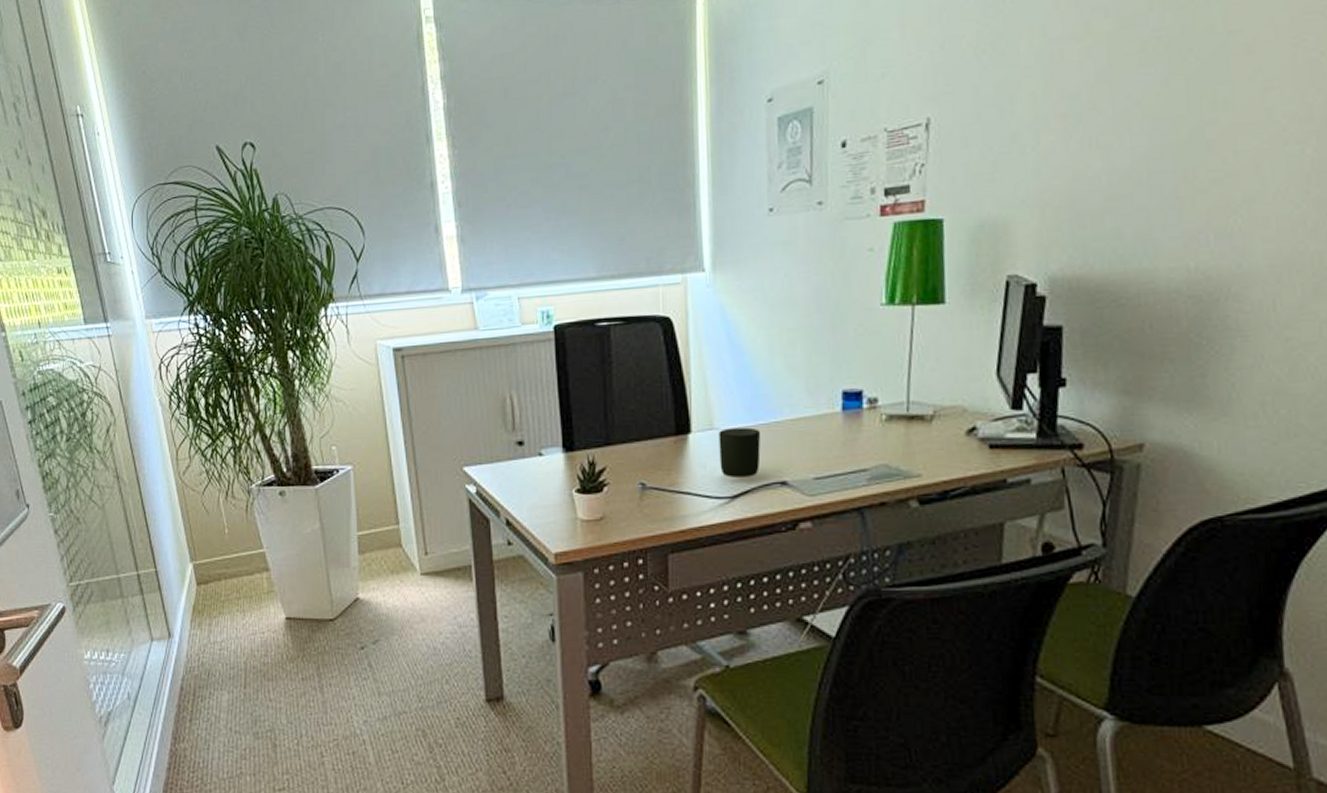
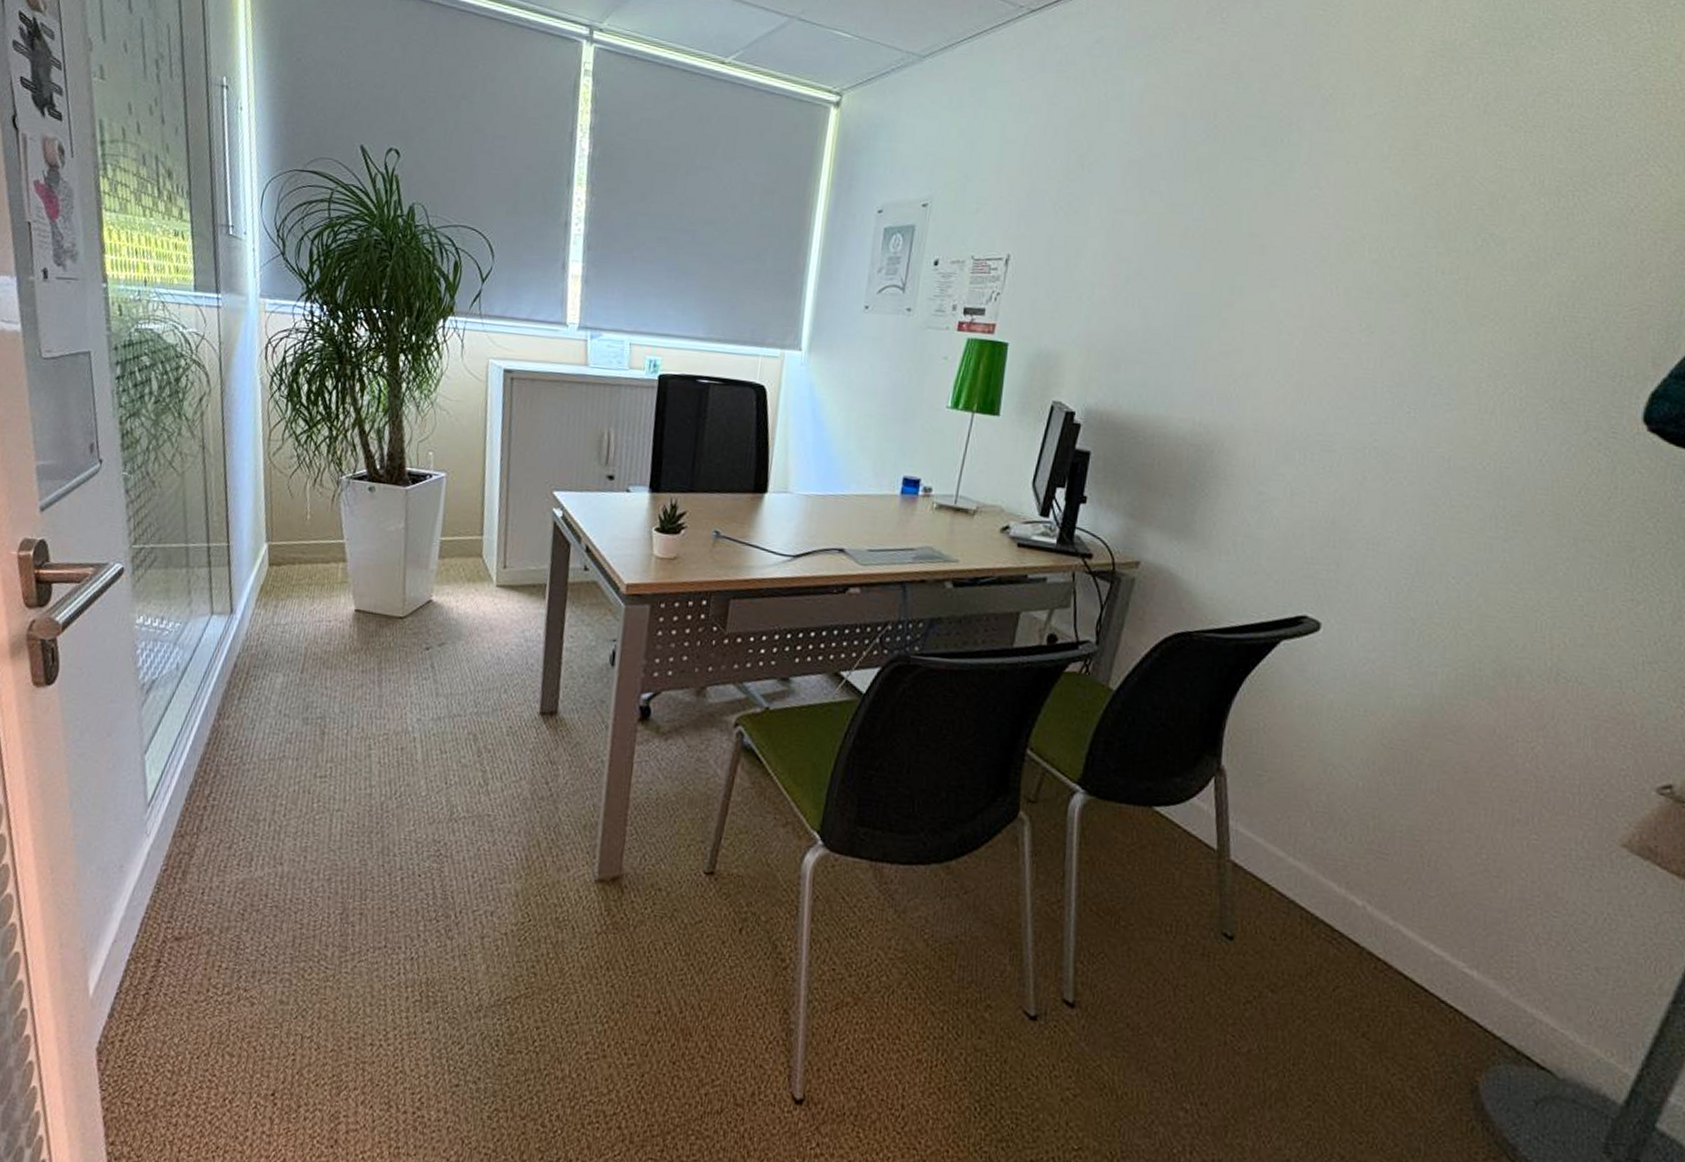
mug: present [718,427,761,479] -> none [788,493,829,541]

